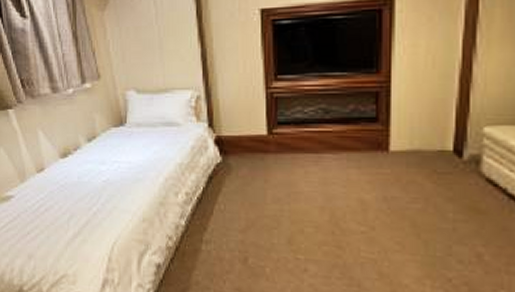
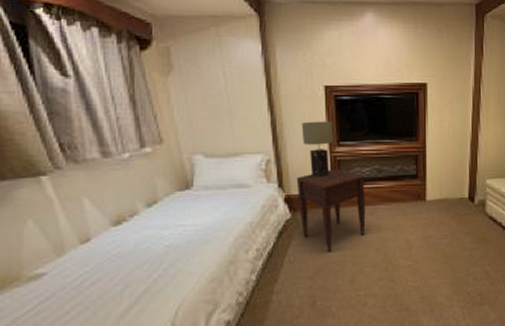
nightstand: none [227,107,308,205] -> present [296,168,366,252]
table lamp: none [234,51,271,118] -> present [301,121,334,178]

